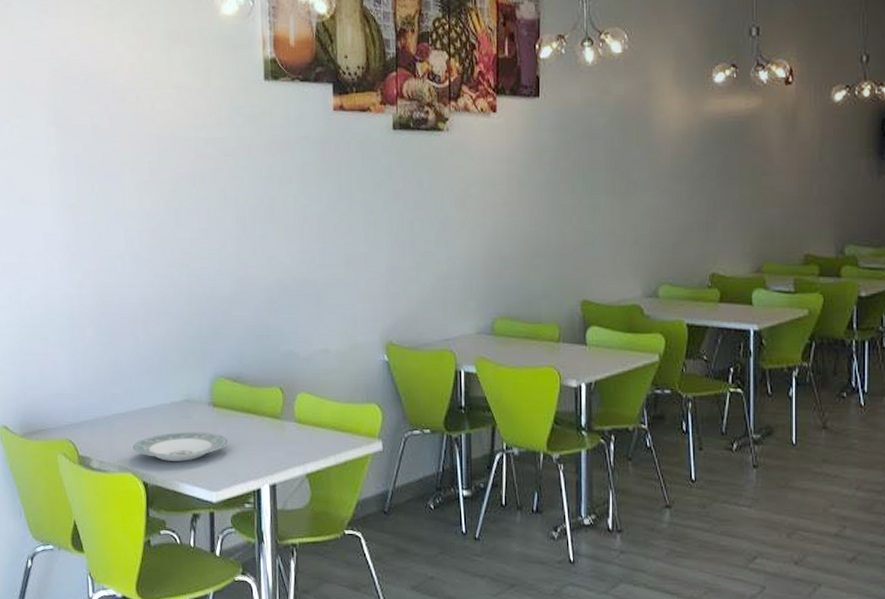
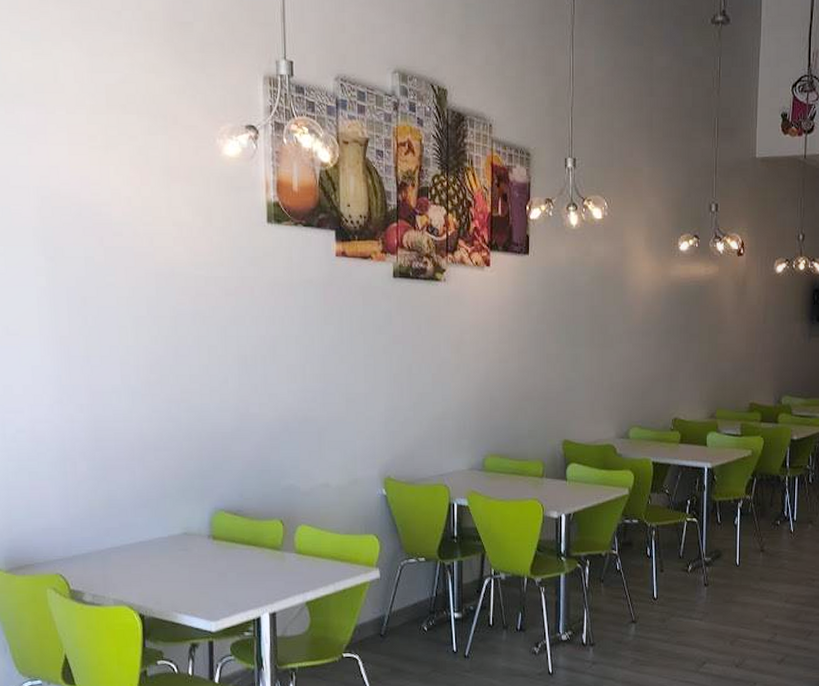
plate: present [132,432,228,461] -> none [128,564,228,593]

